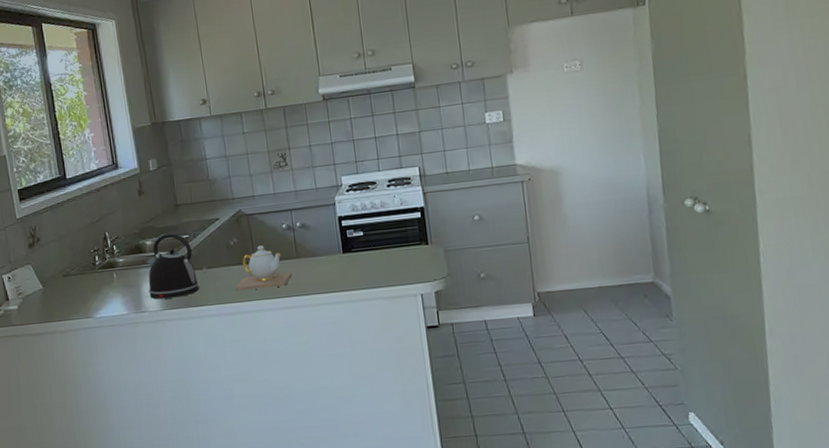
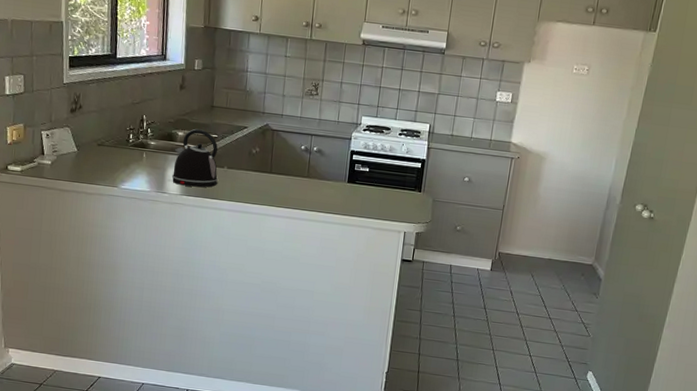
teapot: present [235,245,292,291] -> none [248,159,300,199]

